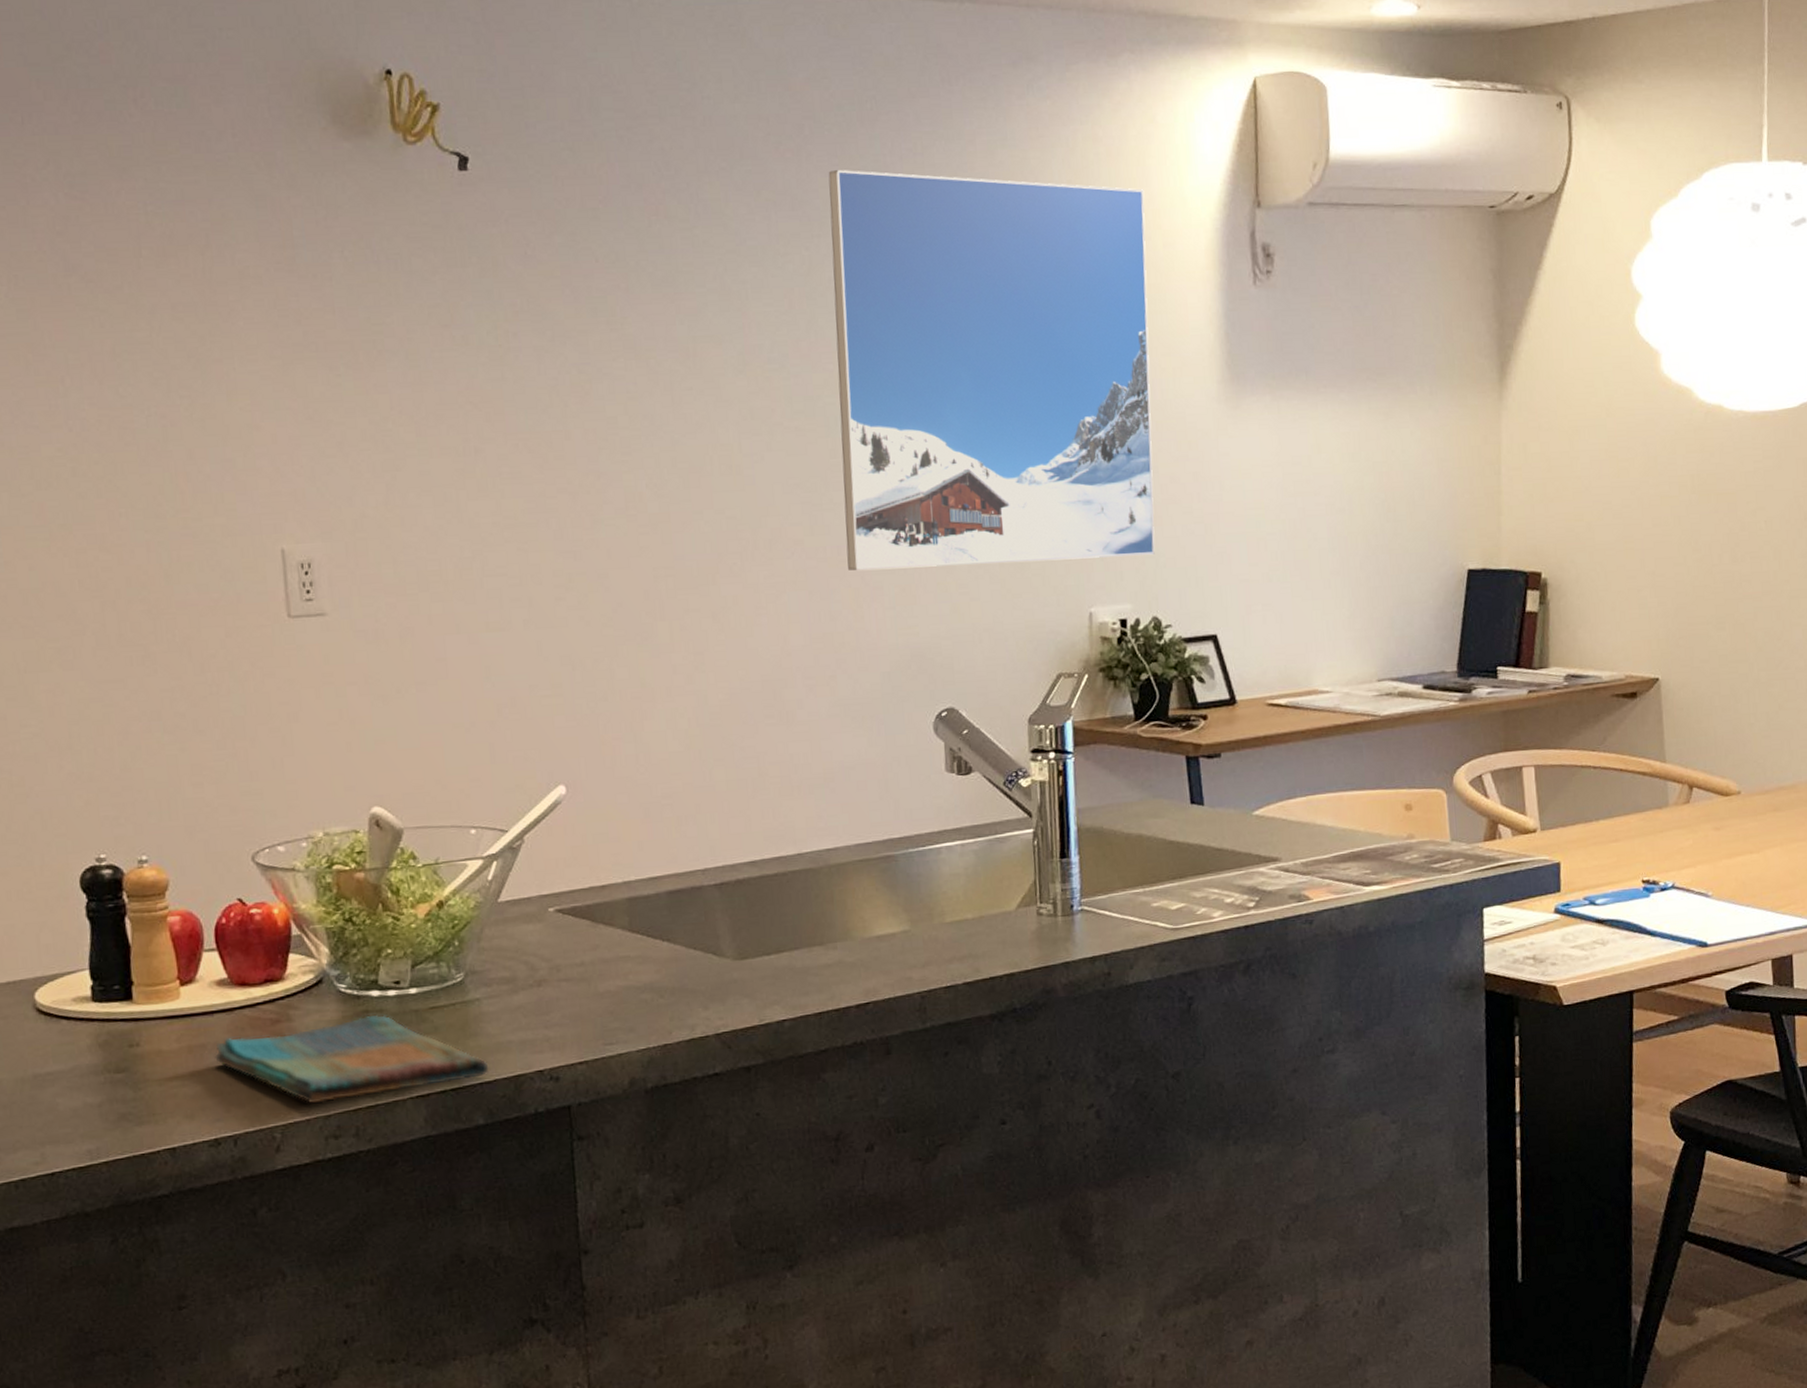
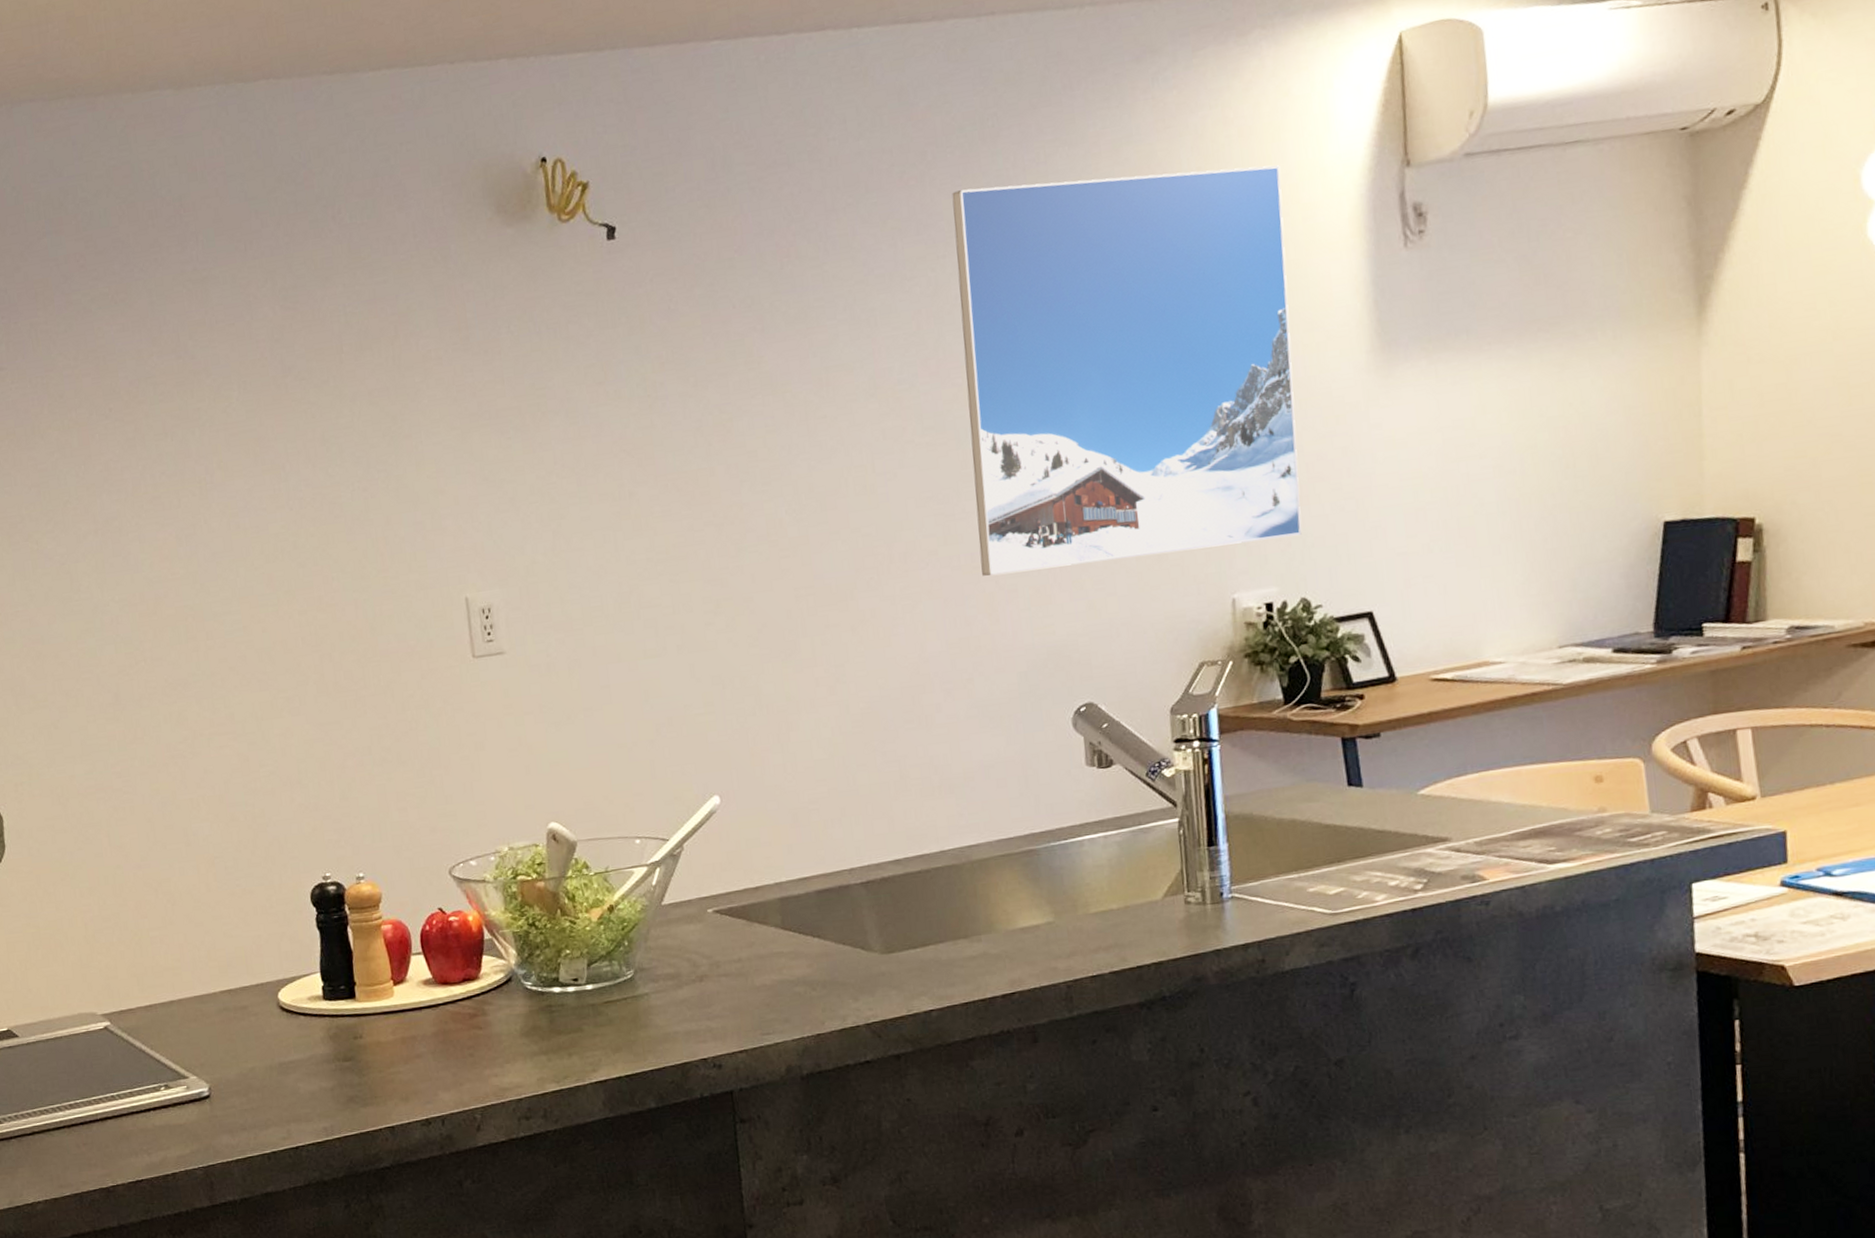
dish towel: present [215,1014,490,1103] -> none [424,1008,659,1088]

